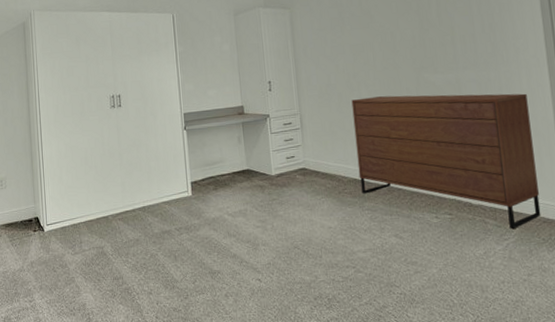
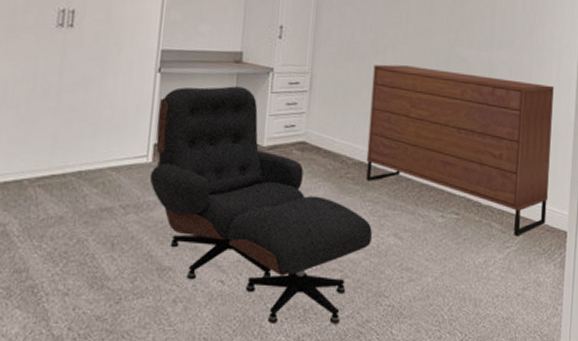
lounge chair: none [189,132,376,310] -> present [149,86,372,324]

